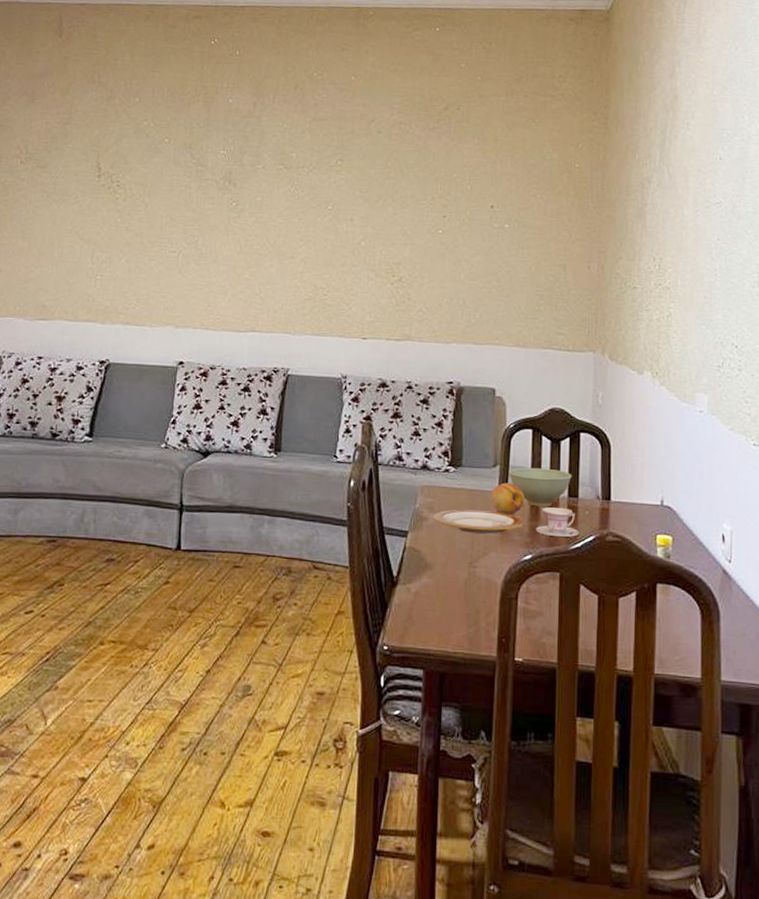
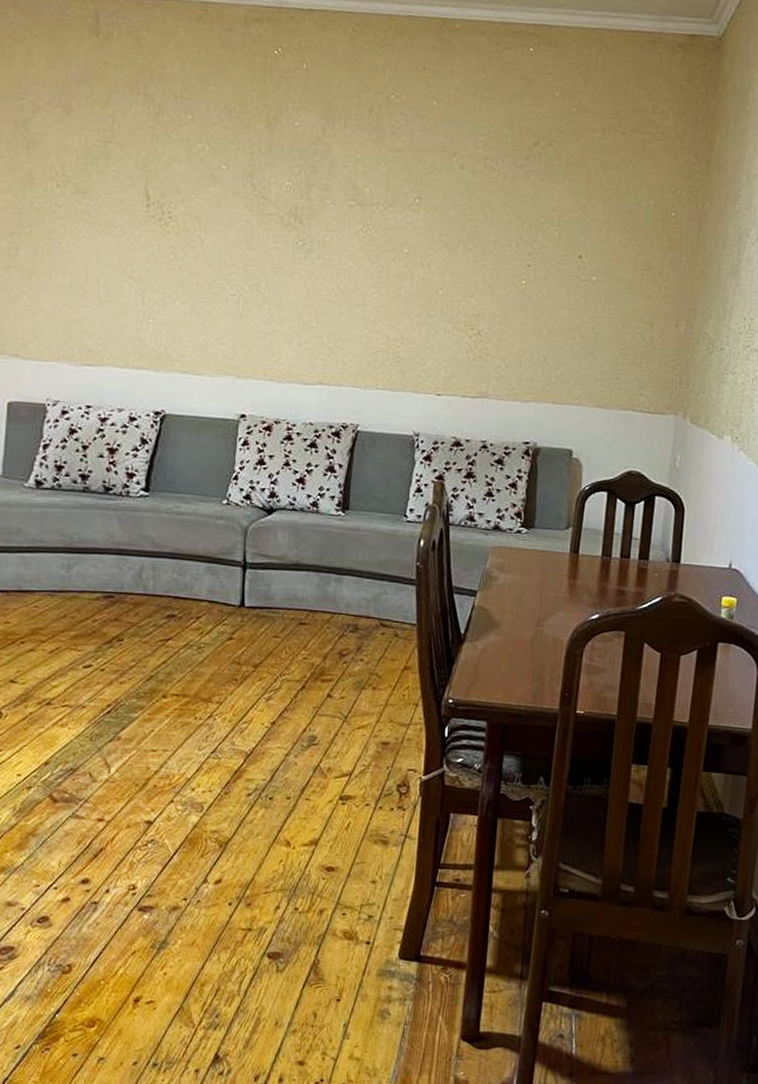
plate: present [433,509,524,534] -> none [503,569,593,594]
fruit: present [491,482,525,515] -> none [562,544,596,576]
bowl: present [508,467,572,507] -> none [580,529,644,569]
teacup: present [535,507,580,538] -> none [604,569,647,598]

